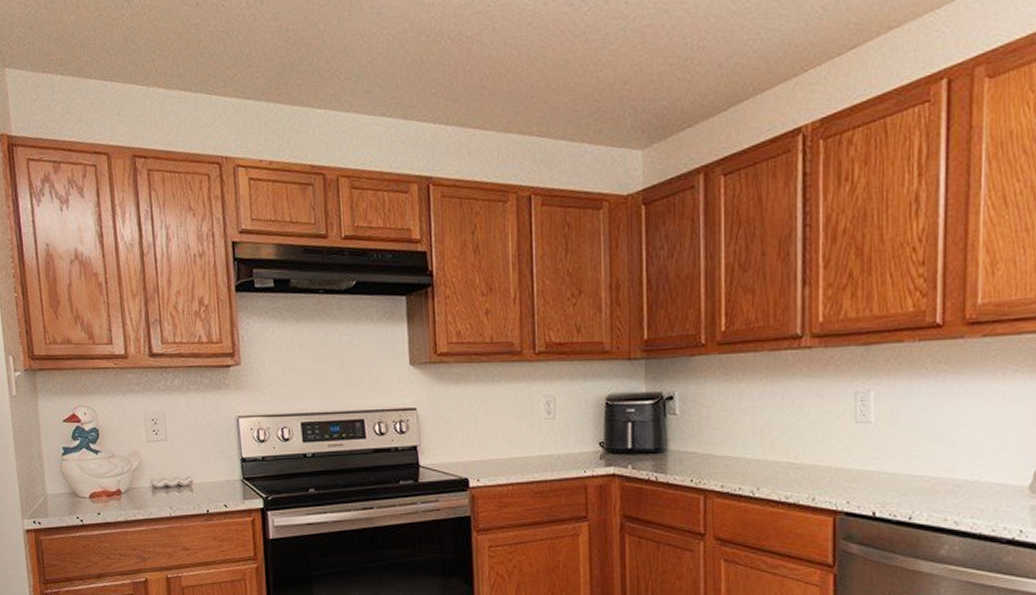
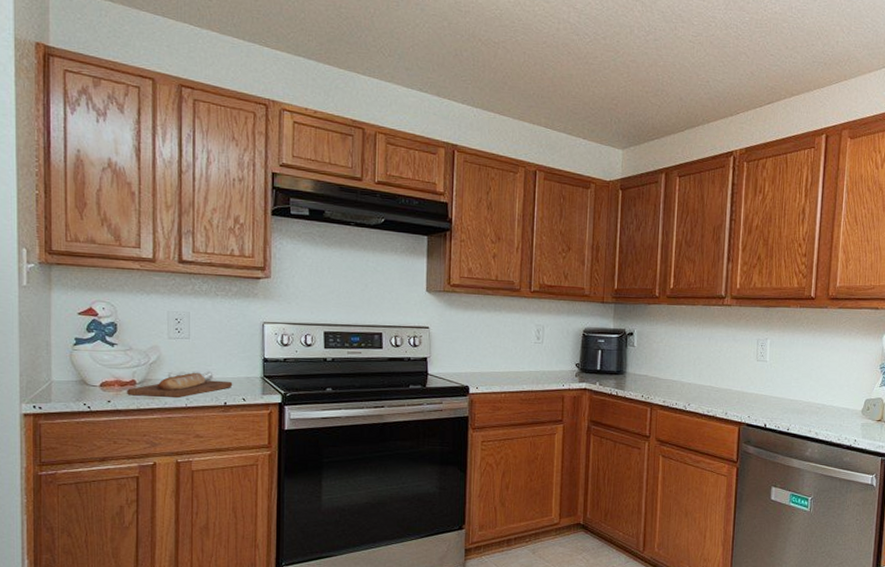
bread loaf: none [114,477,214,508] -> present [127,372,233,399]

